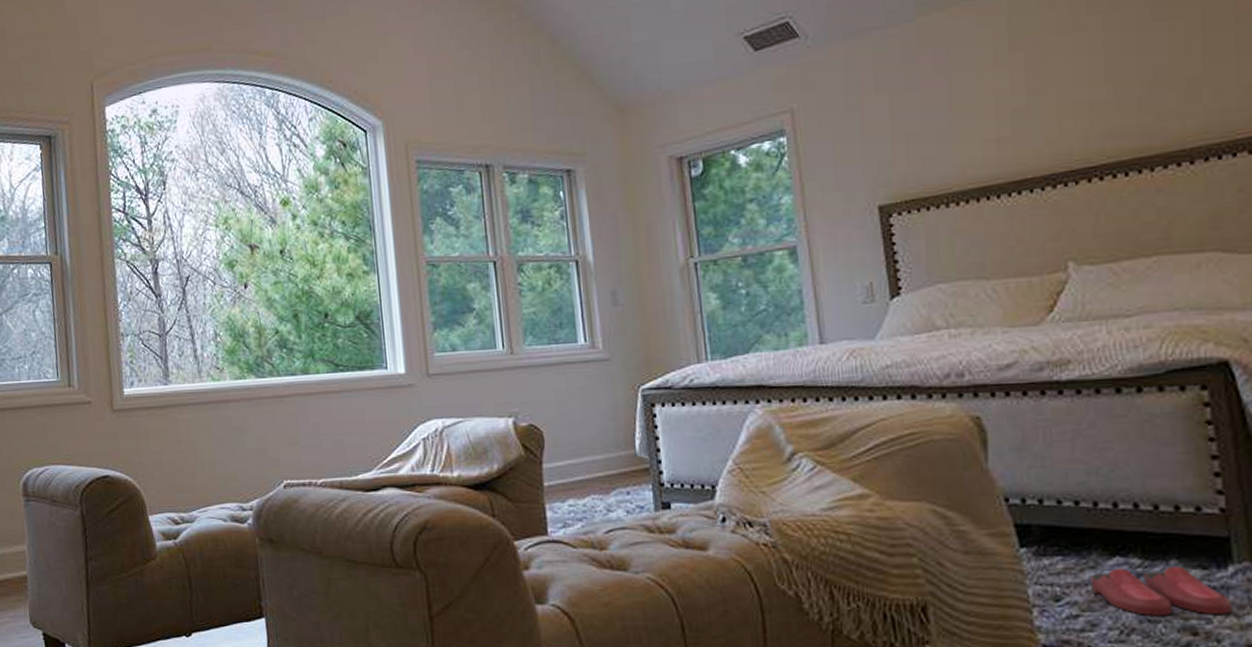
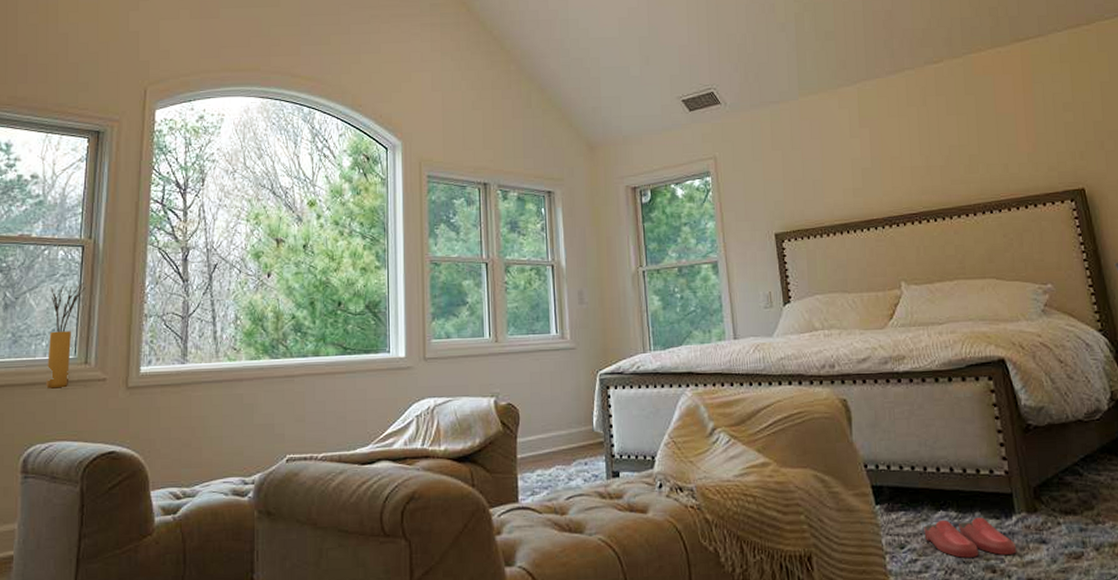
vase: none [25,301,59,412] -> present [46,282,85,389]

